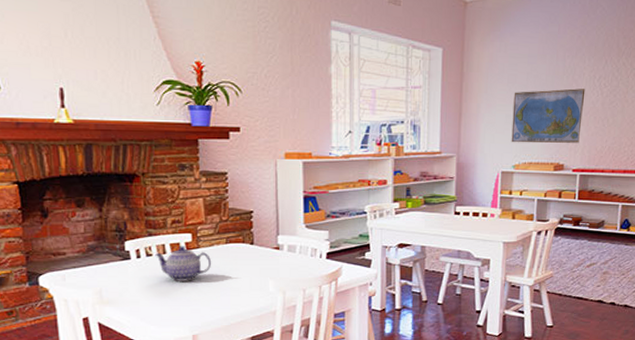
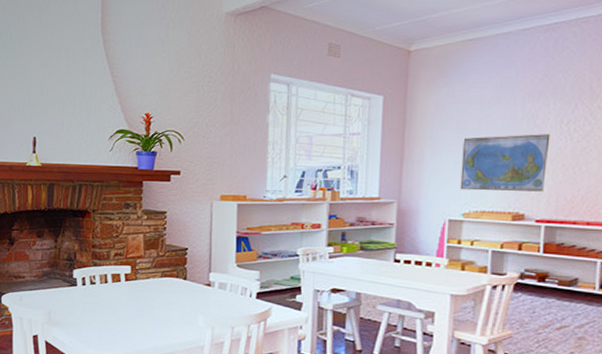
teapot: present [154,246,212,281] -> none [97,277,147,310]

